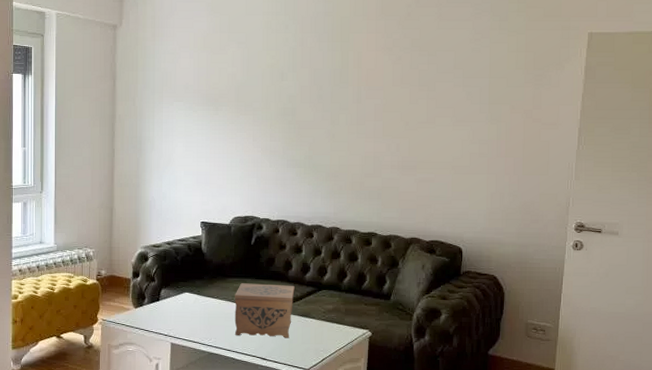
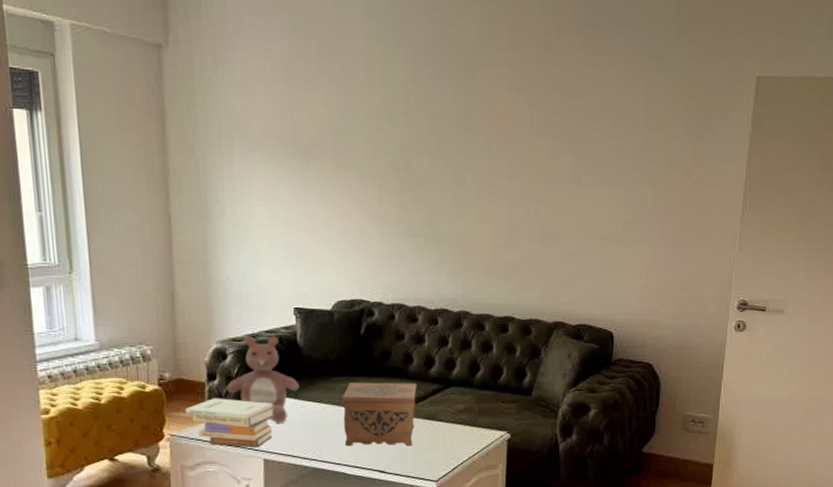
books: none [114,292,182,333] -> present [184,398,274,447]
stuffed animal: none [147,243,202,314] -> present [227,336,300,423]

